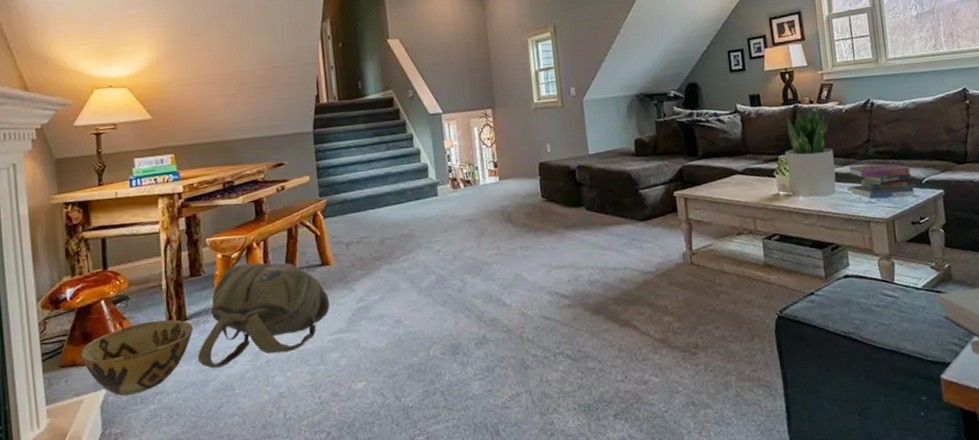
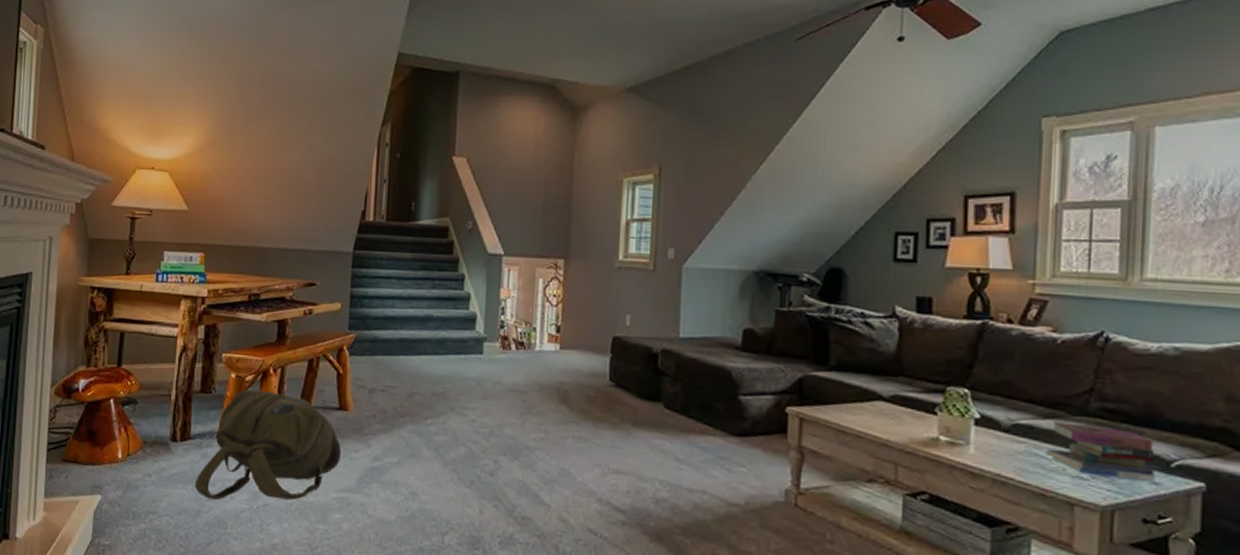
woven basket: present [80,319,193,396] -> none [83,431,195,508]
planter: present [785,106,836,198] -> none [956,326,1032,457]

